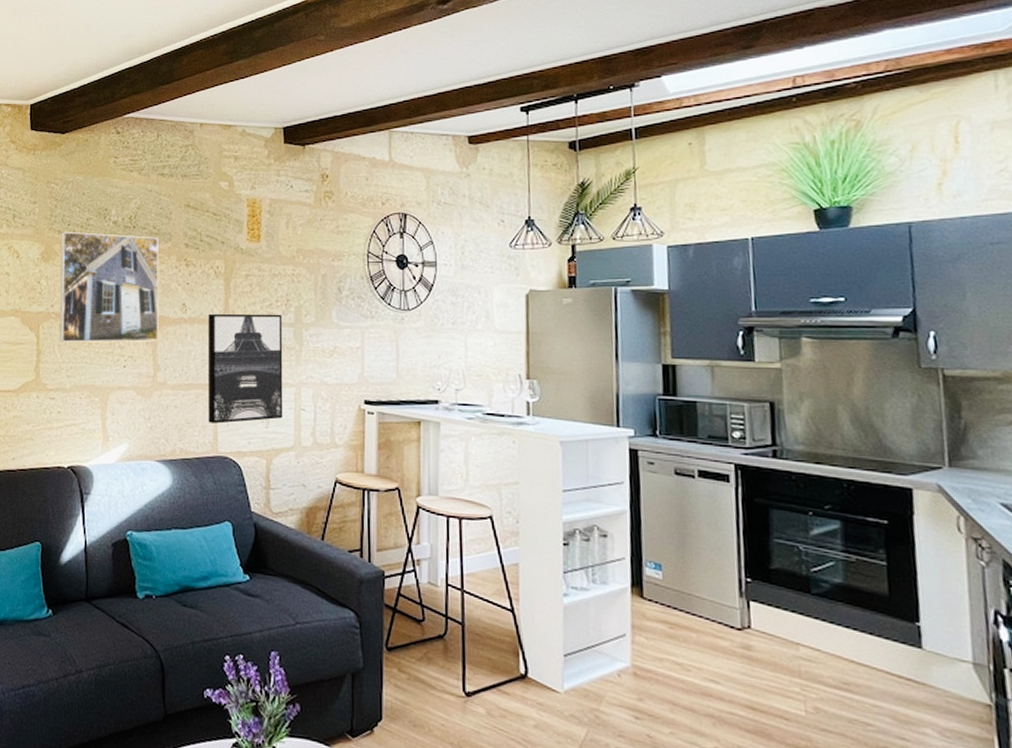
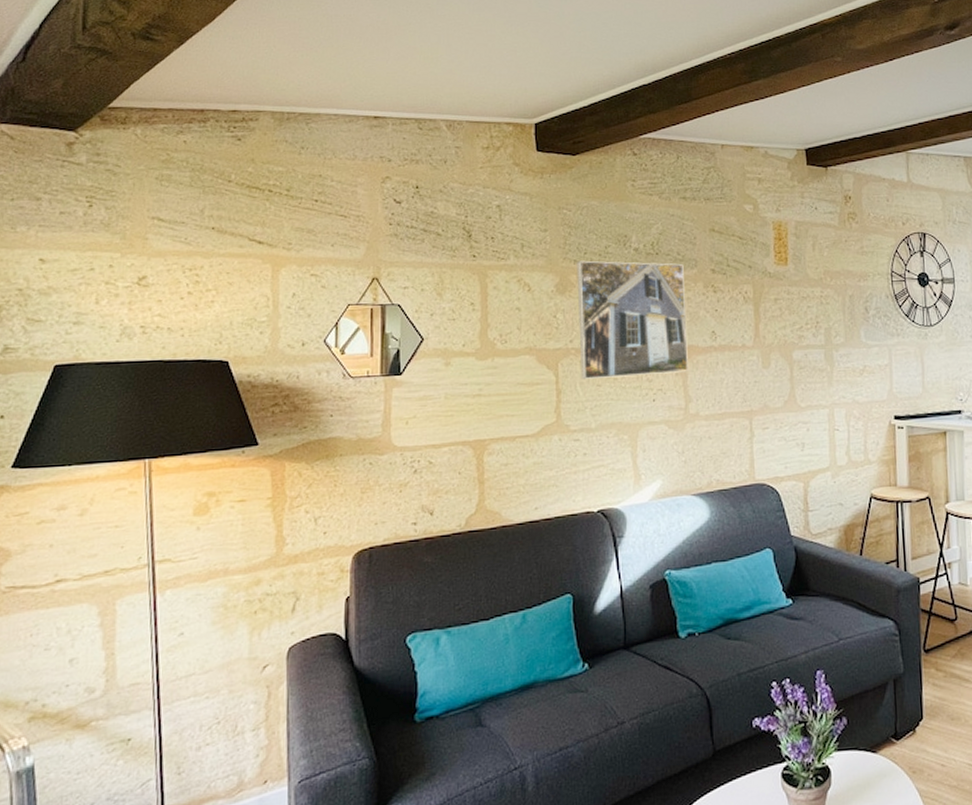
wall art: present [207,313,283,424] -> none [738,336,818,451]

